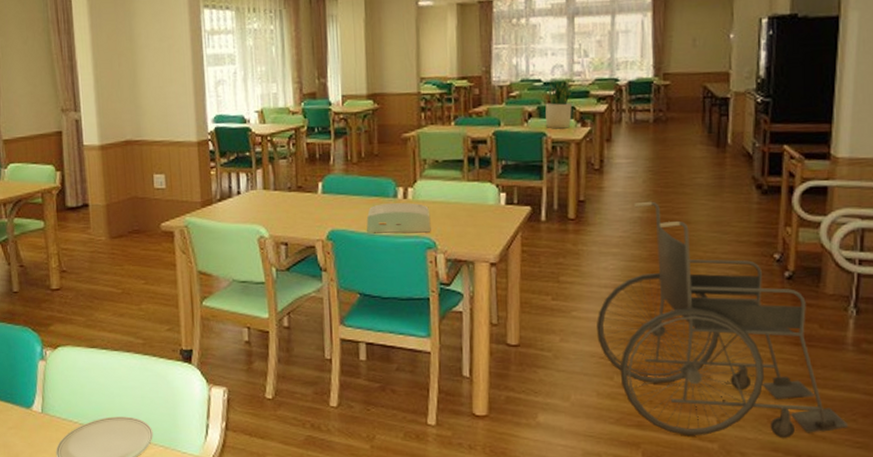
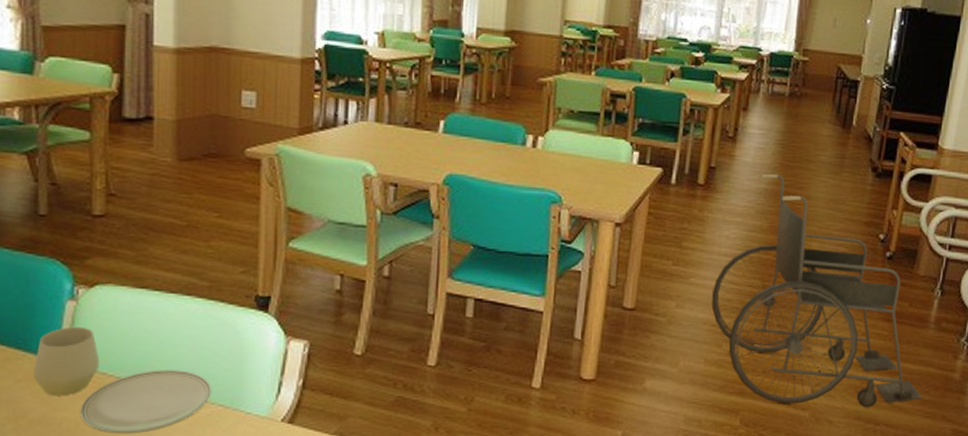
cup: none [19,382,67,441] -> present [32,326,100,396]
tissue dispenser: present [366,202,431,234] -> none [489,150,559,186]
planter: present [545,79,572,129] -> none [687,41,716,93]

